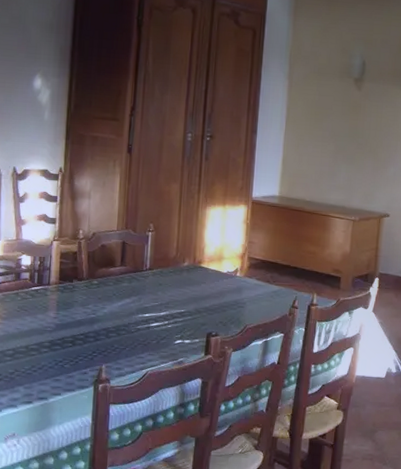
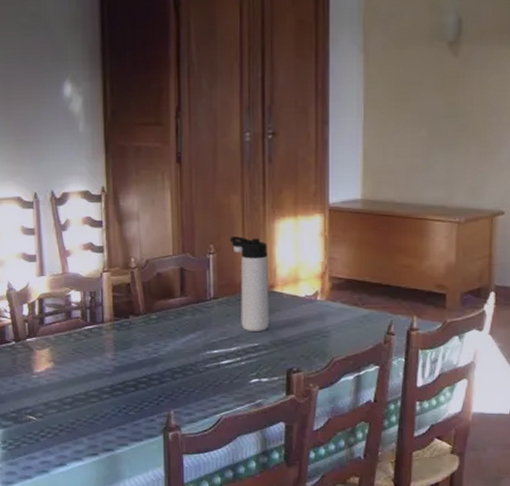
thermos bottle: none [167,218,199,300] -> present [230,237,269,331]

